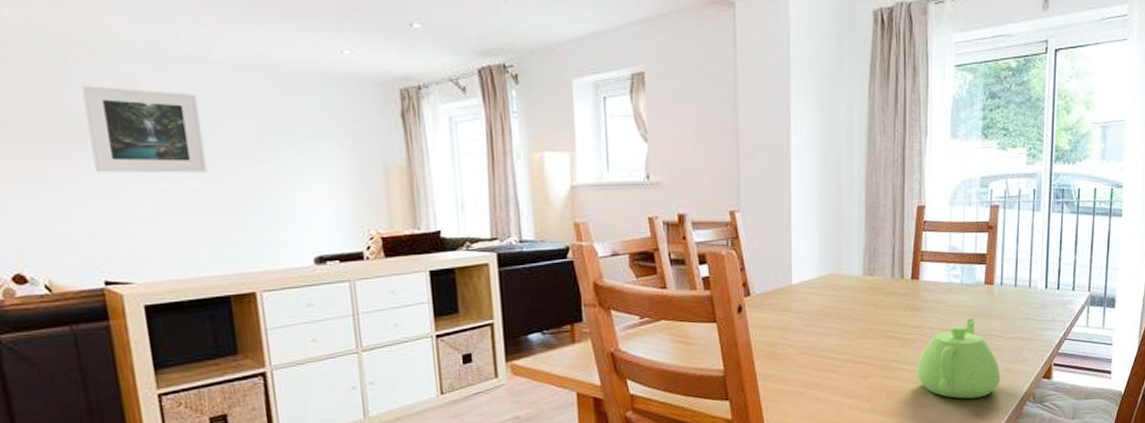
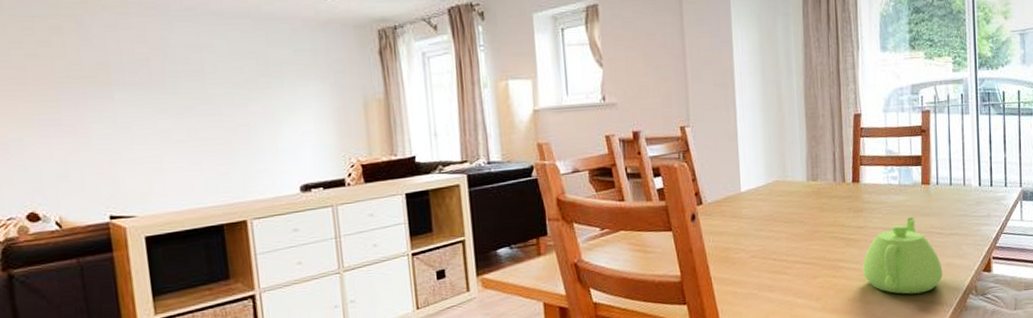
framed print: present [81,85,207,173] -> none [94,39,205,117]

